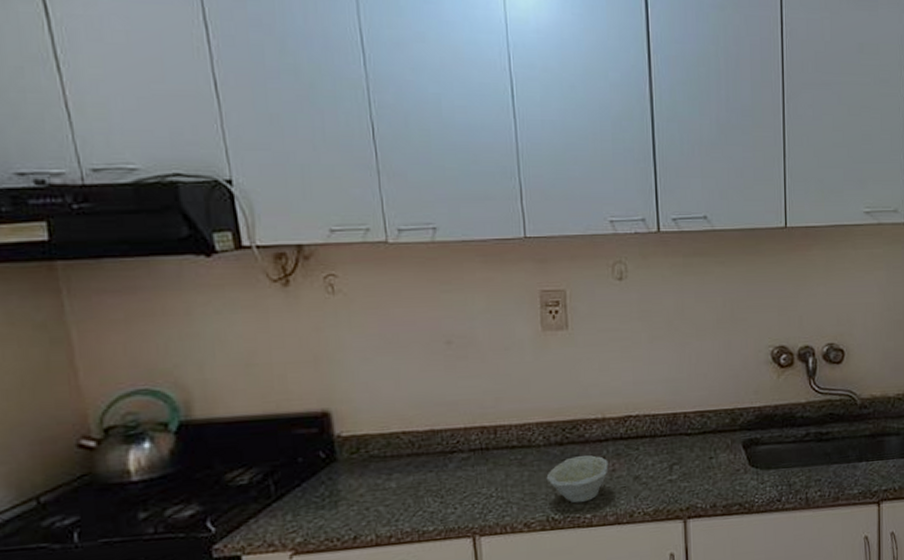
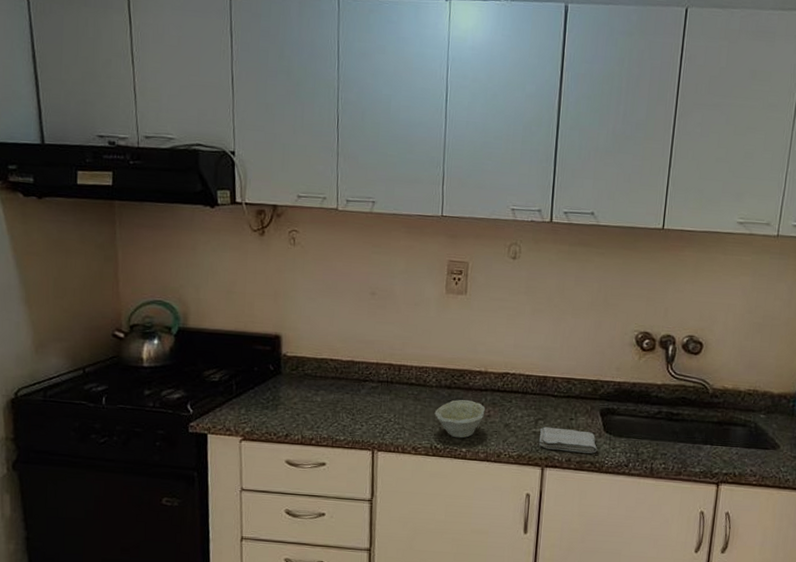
washcloth: none [676,469,745,498] -> present [538,426,598,454]

